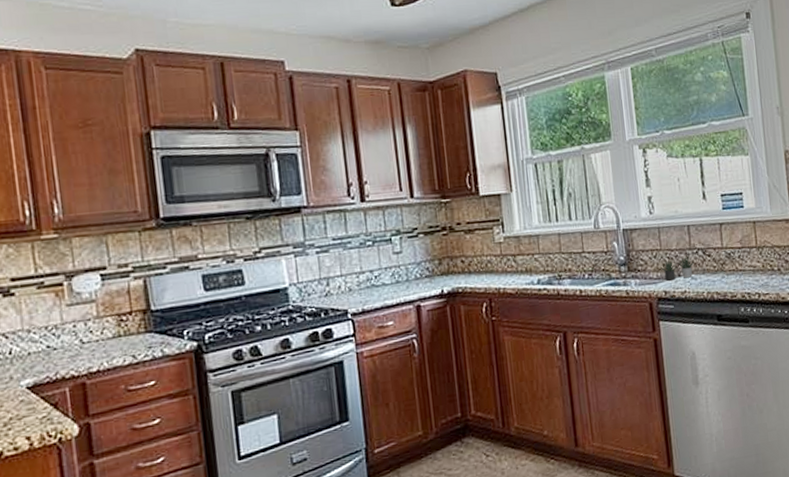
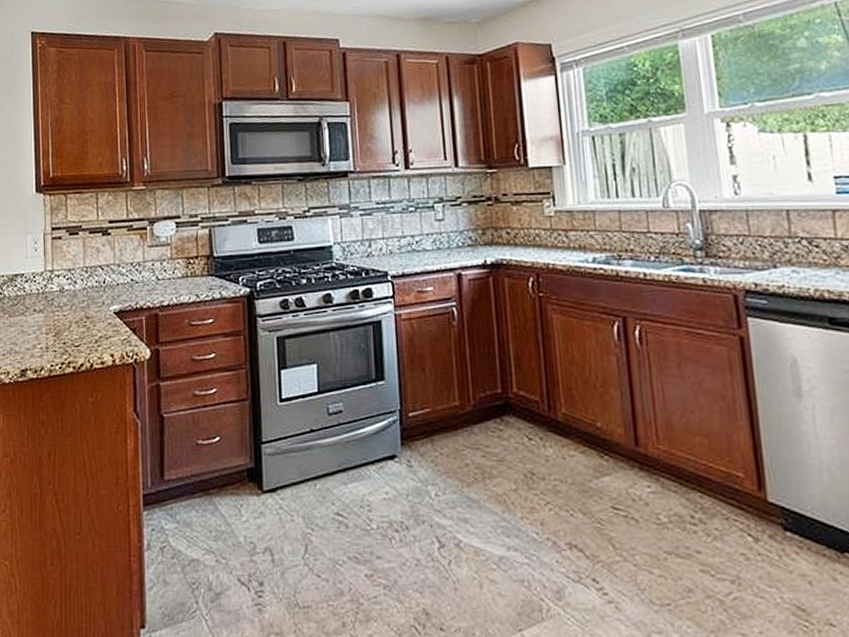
succulent plant: present [659,256,695,281] -> none [748,246,796,271]

